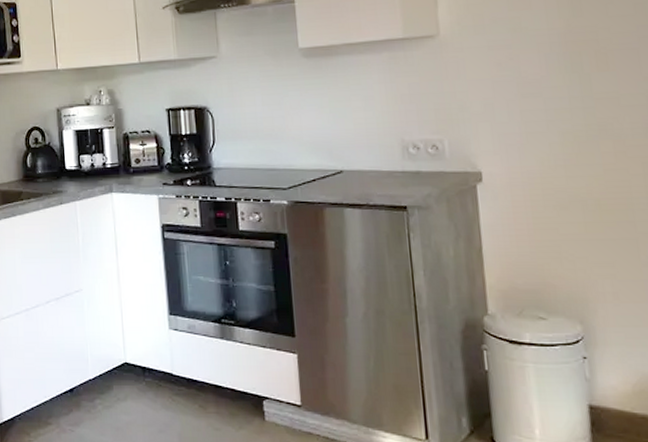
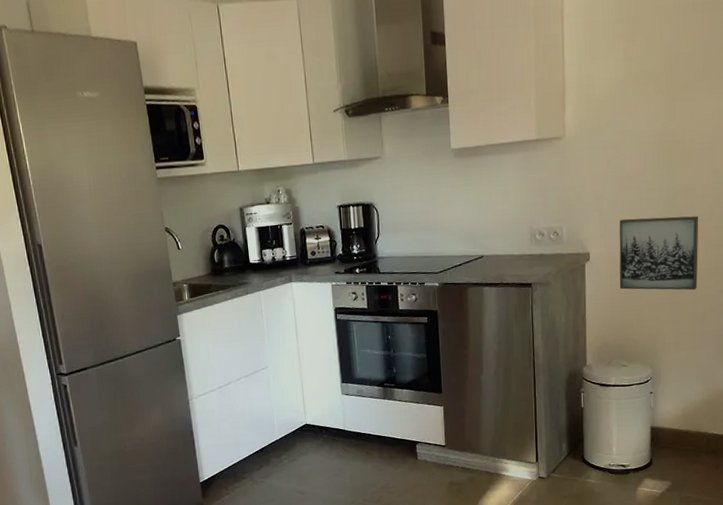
wall art: none [519,130,638,225] -> present [619,216,699,291]

